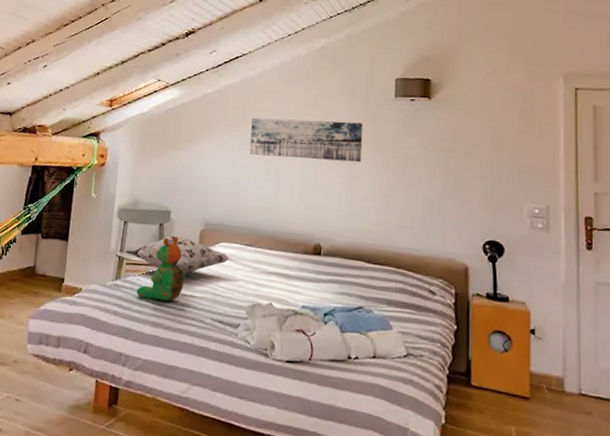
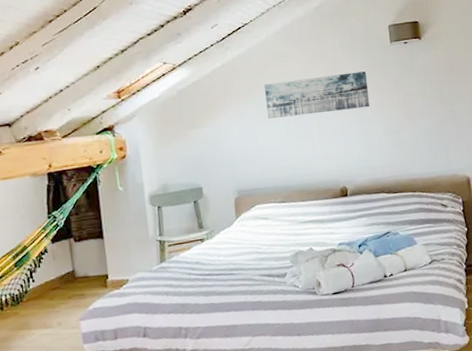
decorative pillow: present [124,236,229,274] -> none [164,208,266,243]
stuffed bear: present [136,237,185,301] -> none [183,210,228,273]

